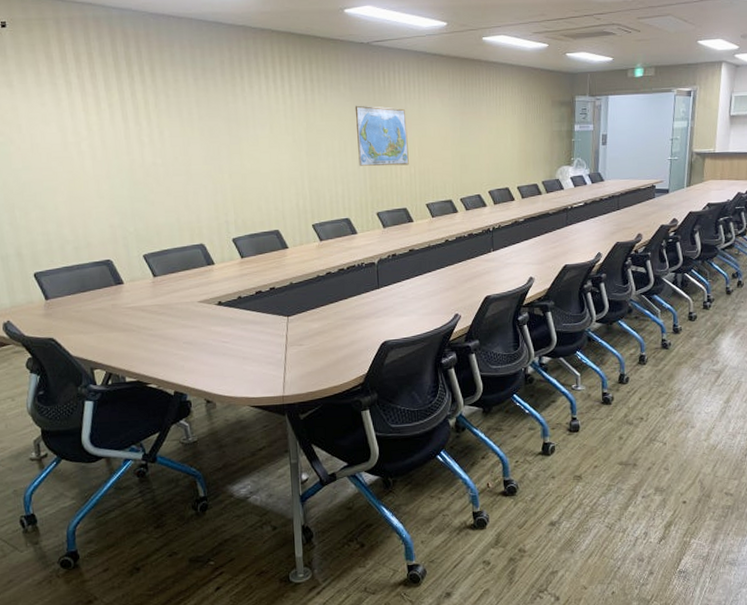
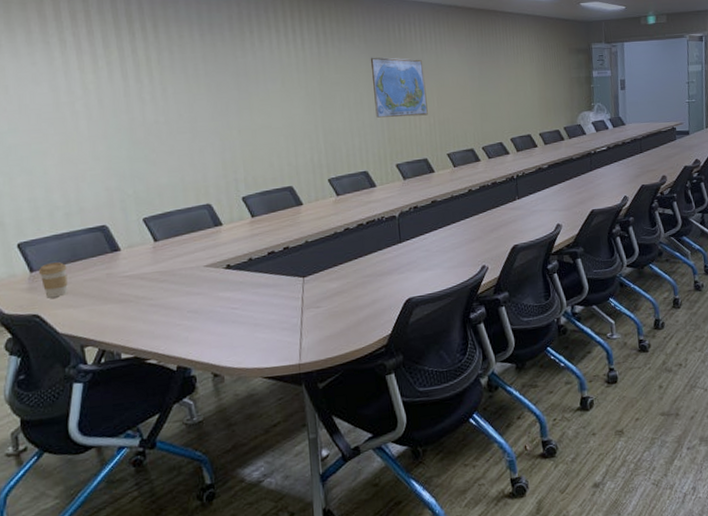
coffee cup: none [52,292,79,324] -> present [38,262,68,298]

